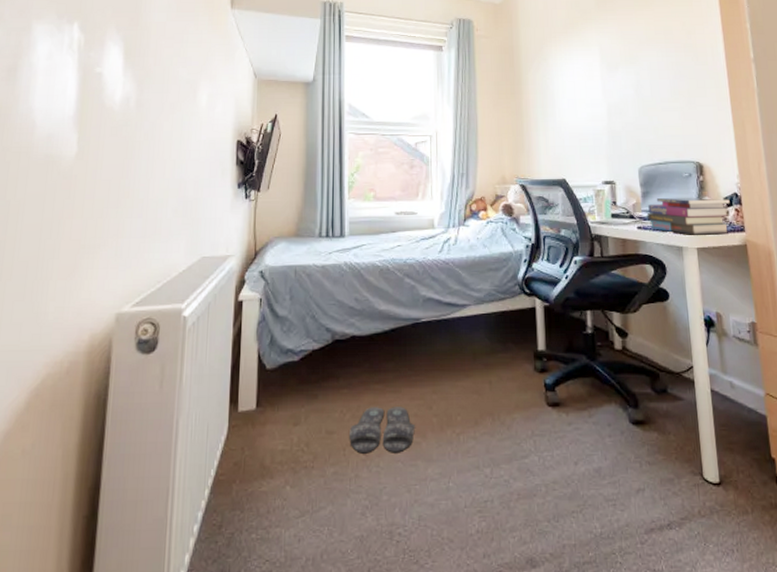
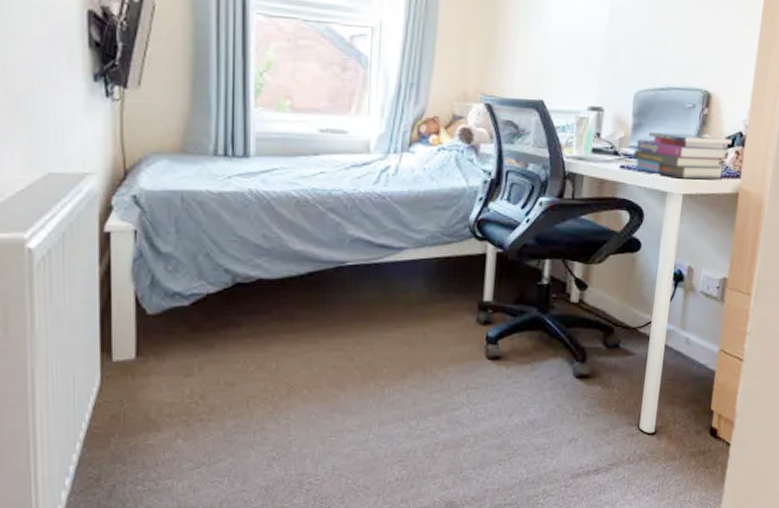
slippers: present [350,407,415,454] -> none [254,358,333,406]

